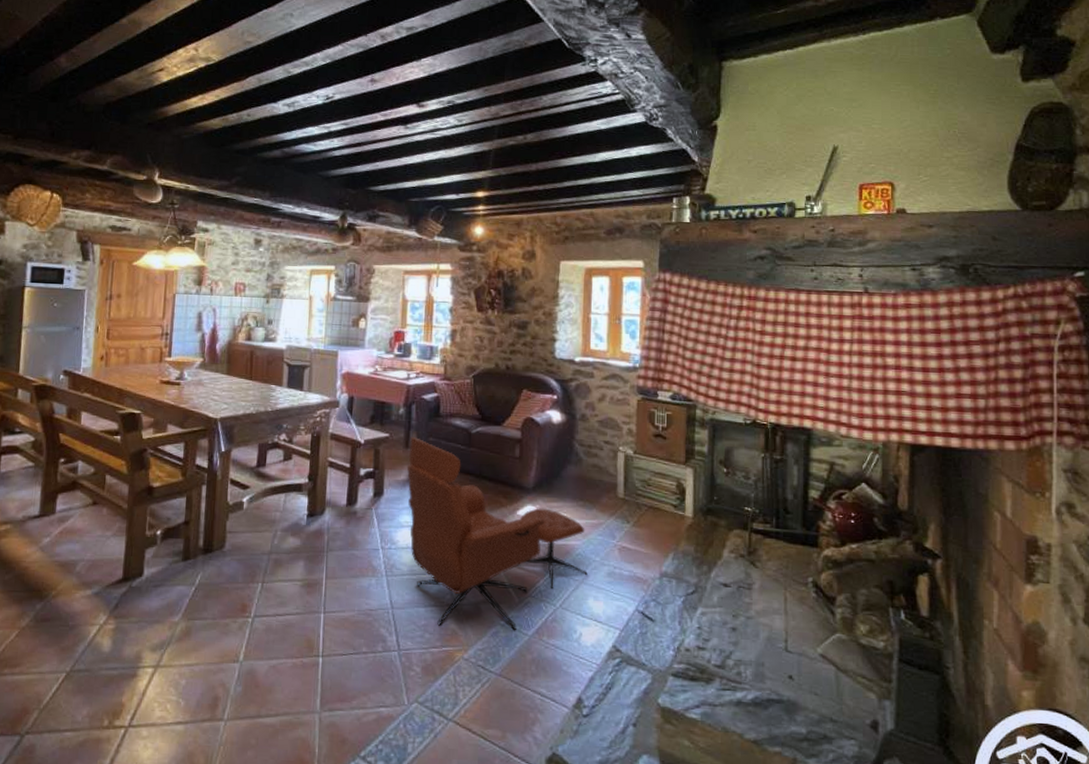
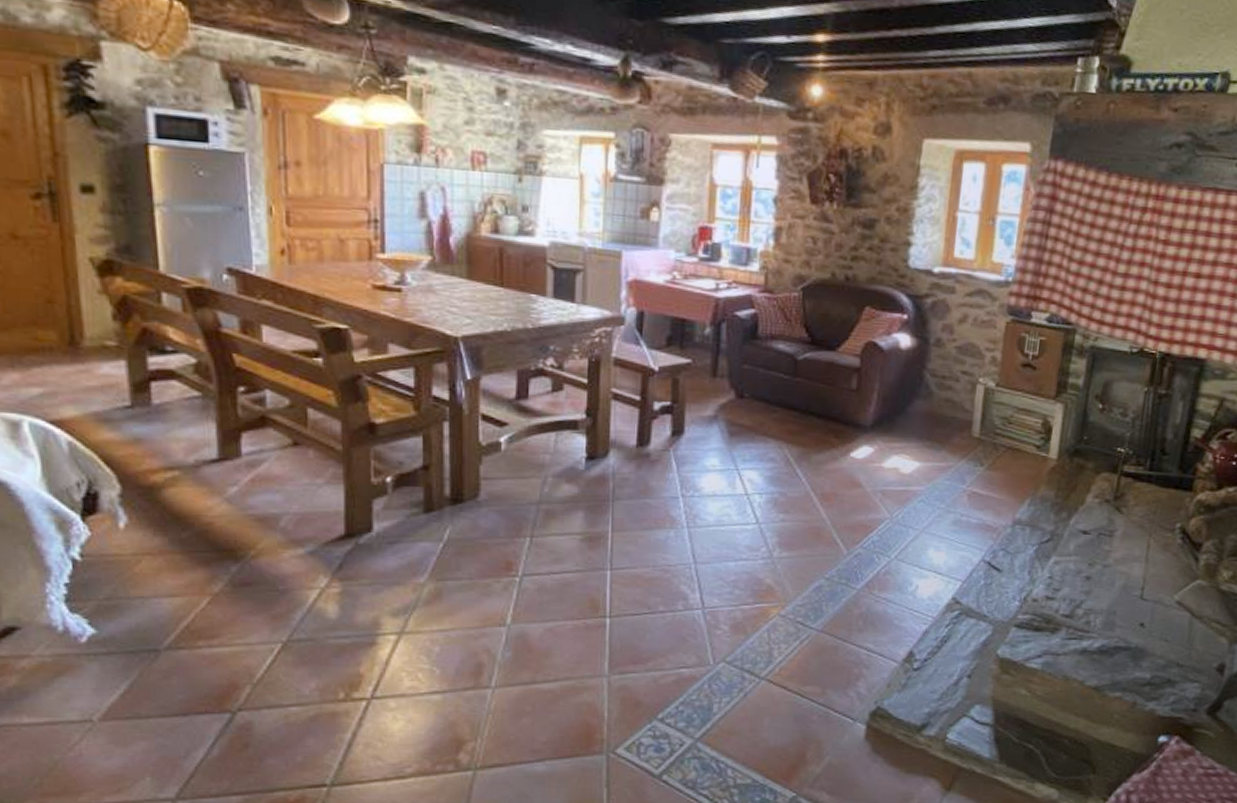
armchair: present [406,436,588,630] -> none [713,362,931,584]

